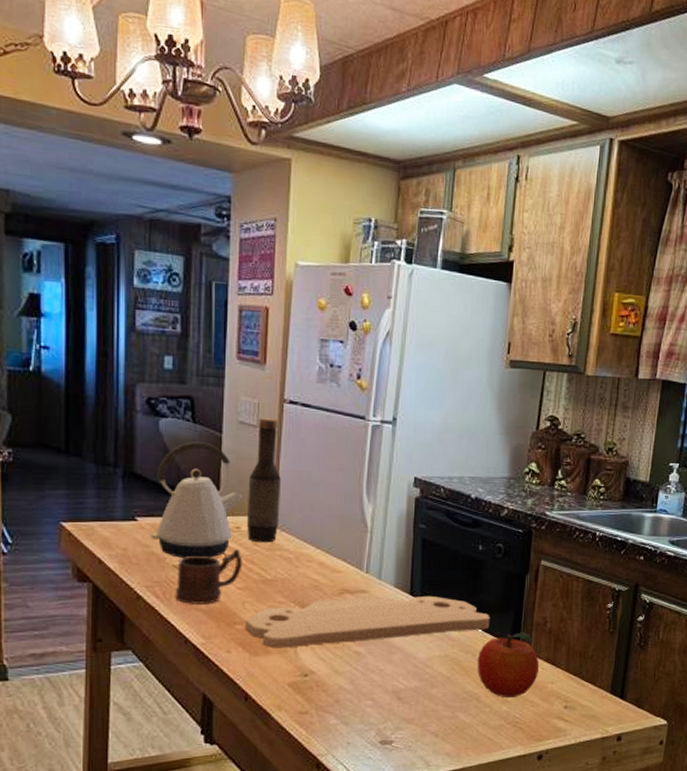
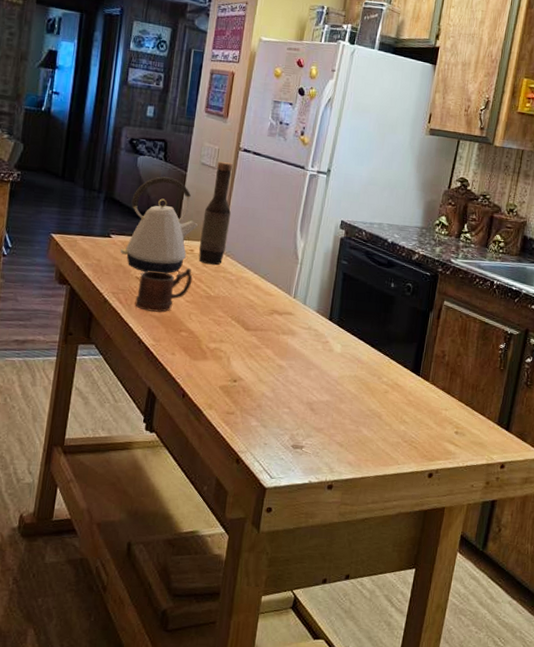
cutting board: present [246,595,490,648] -> none [189,317,396,357]
fruit: present [477,632,540,698] -> none [381,362,436,420]

